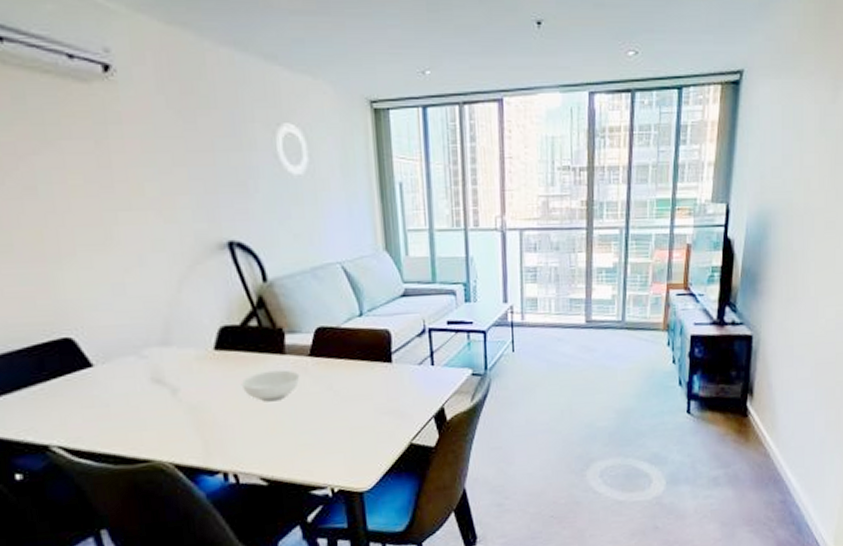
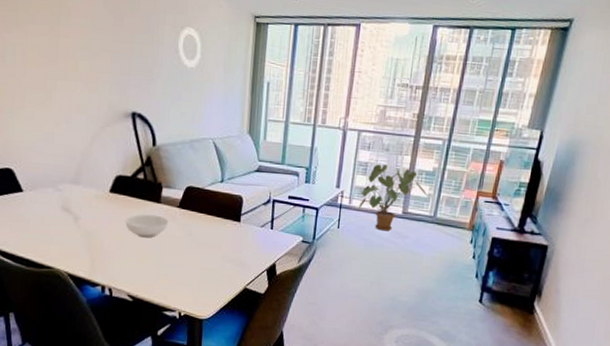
house plant: none [532,266,611,347] -> present [359,164,427,231]

